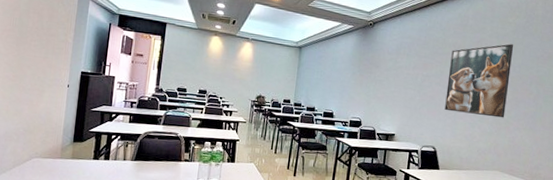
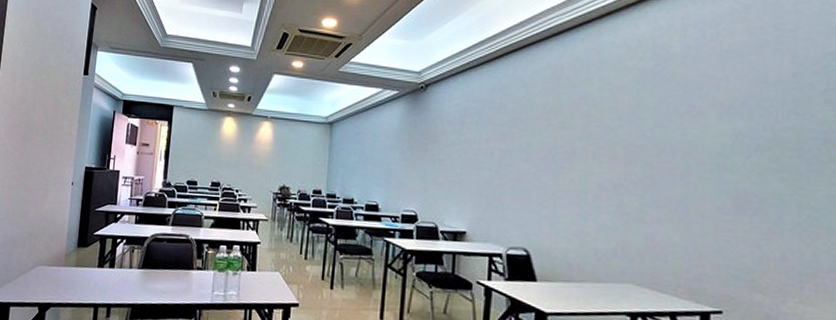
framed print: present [445,44,513,118] -> none [537,98,638,206]

